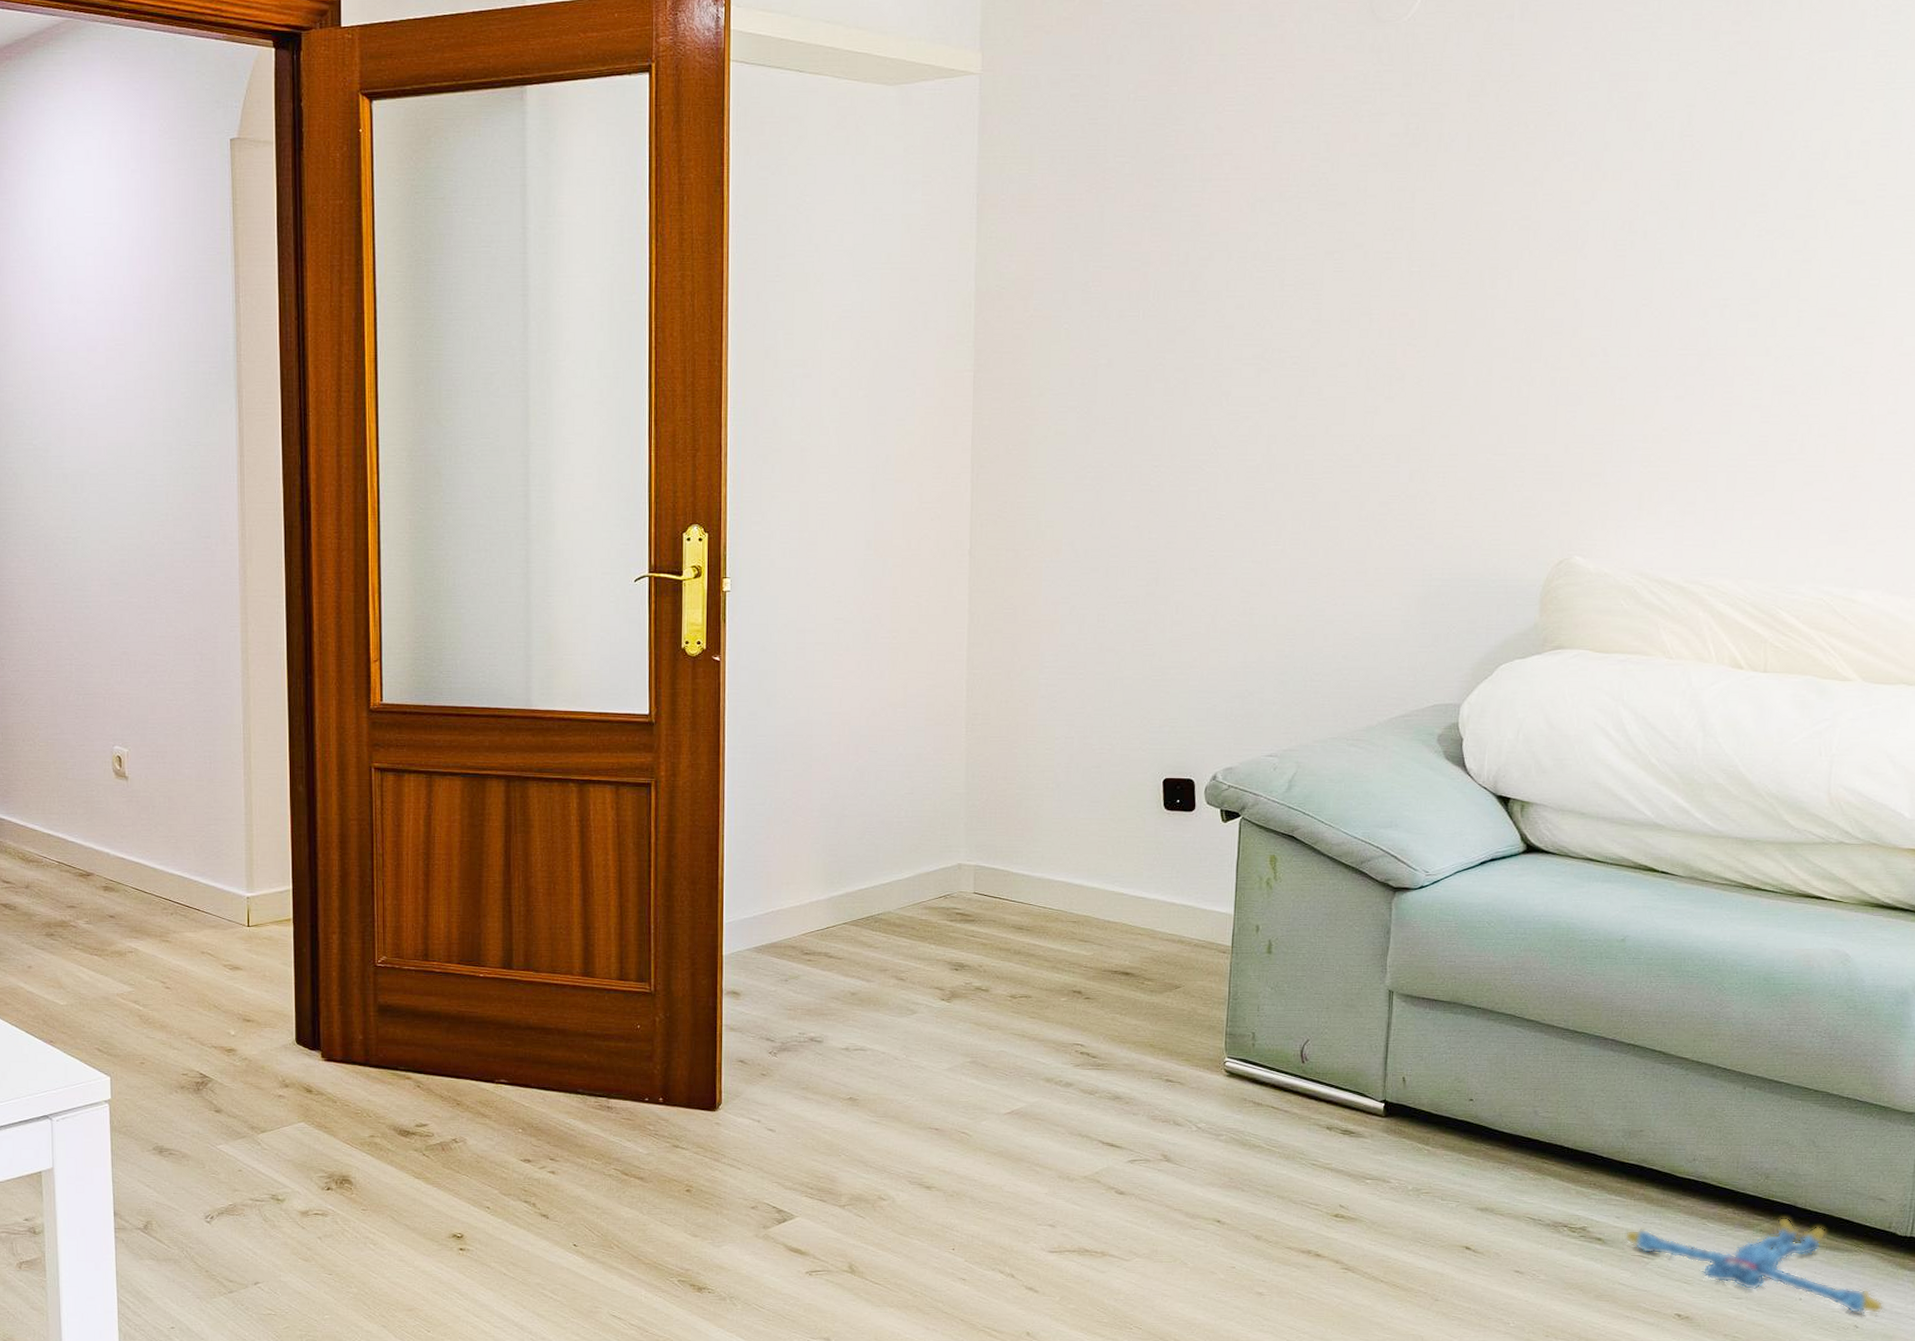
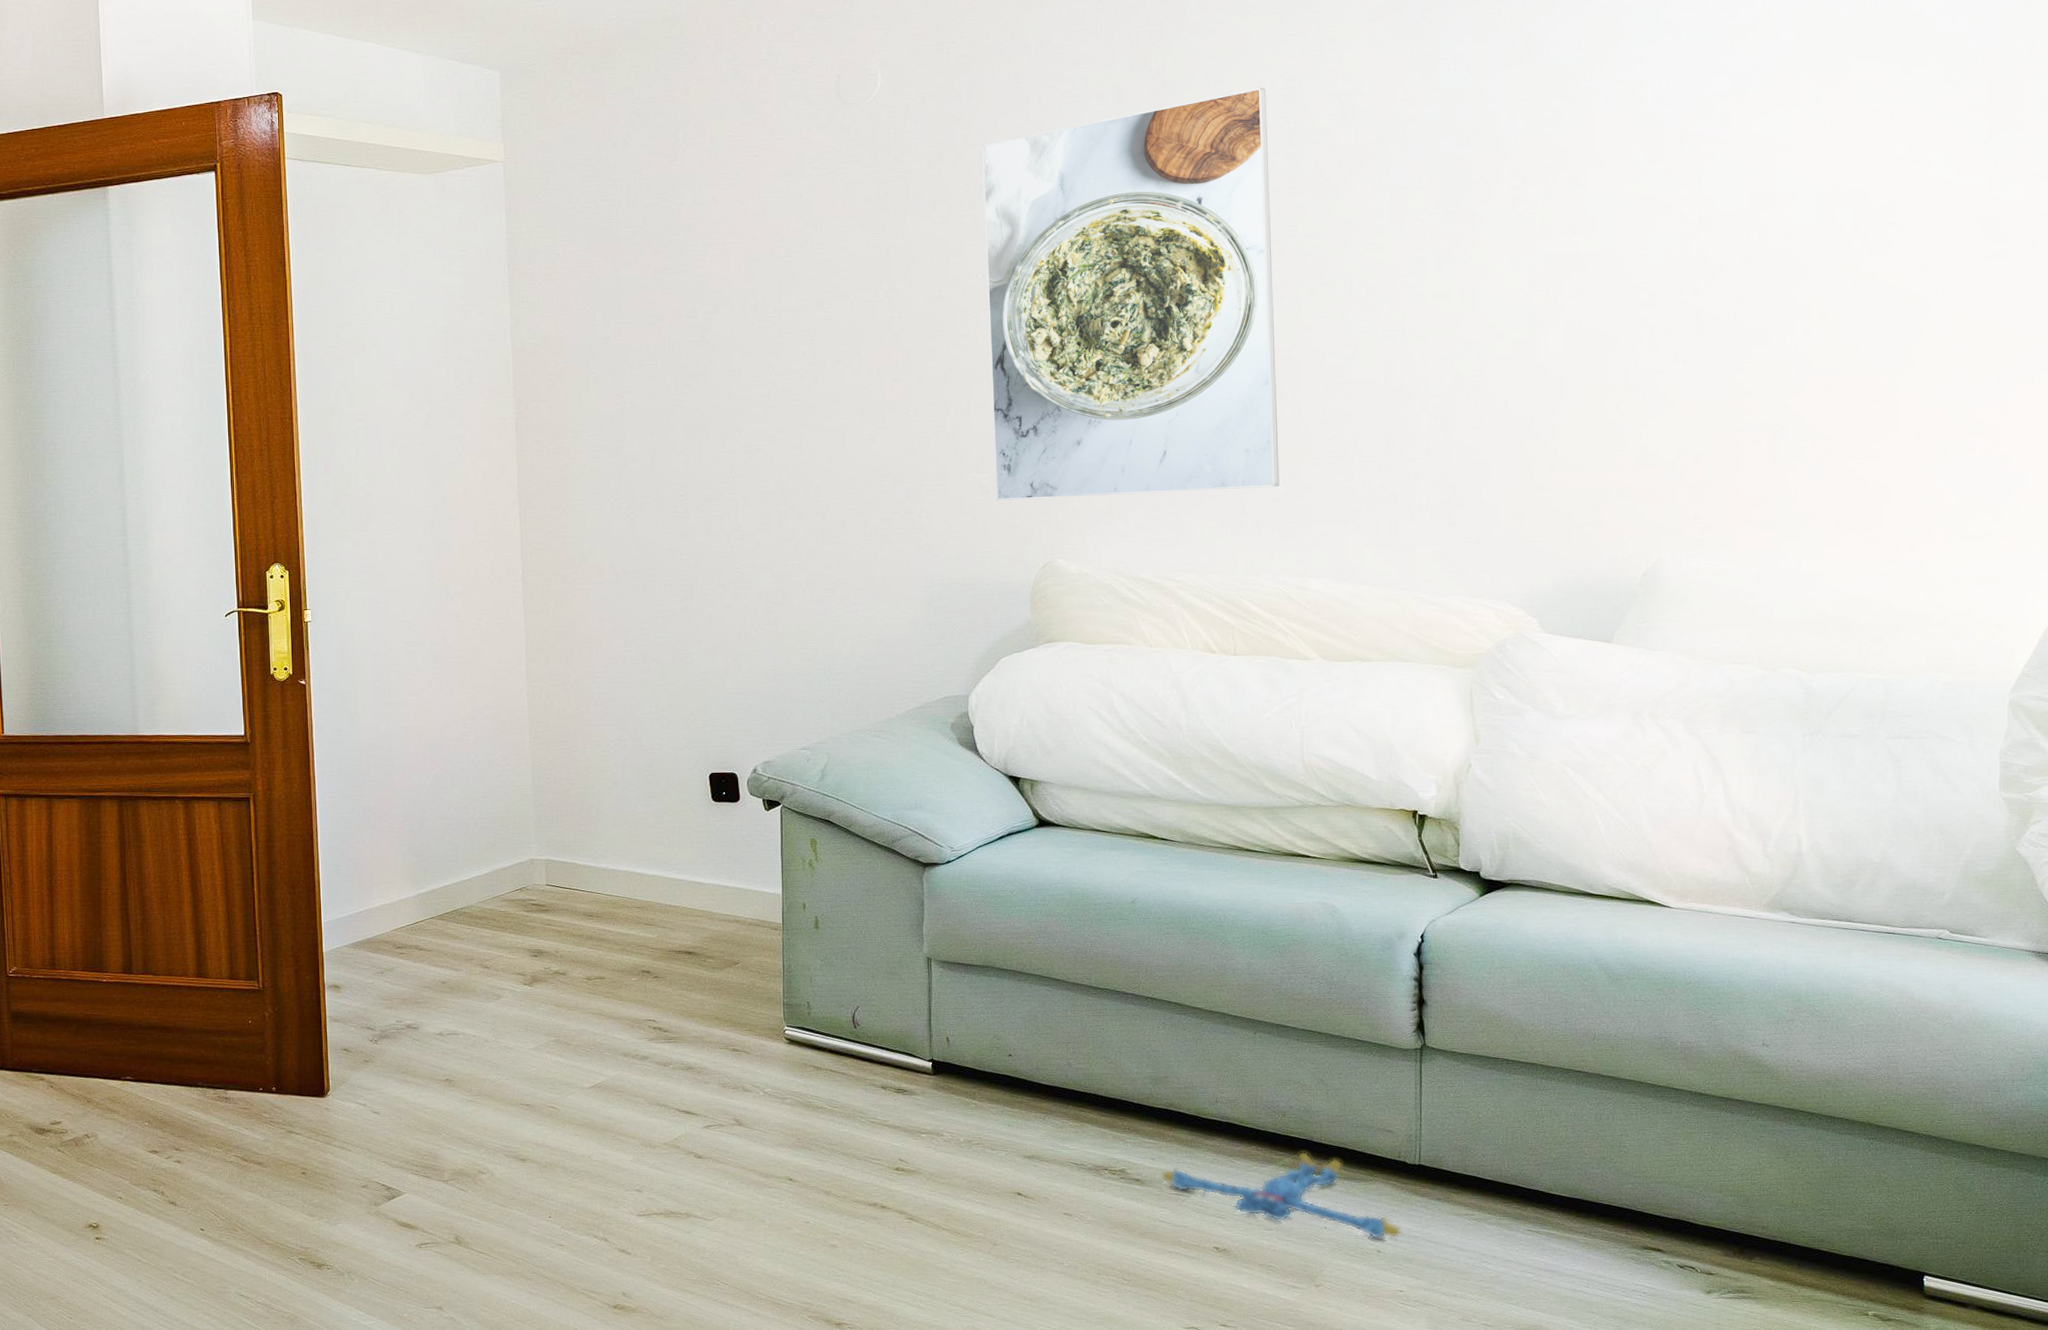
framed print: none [1510,20,1868,487] -> present [981,87,1280,501]

